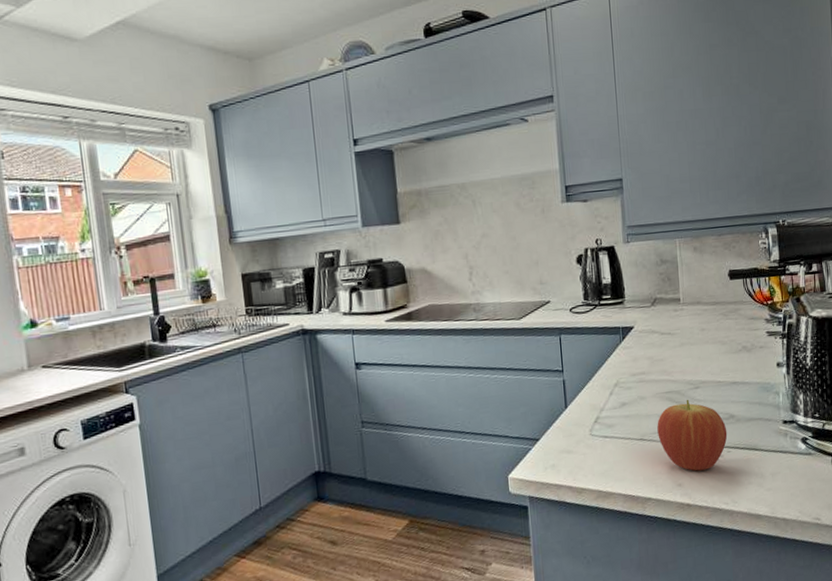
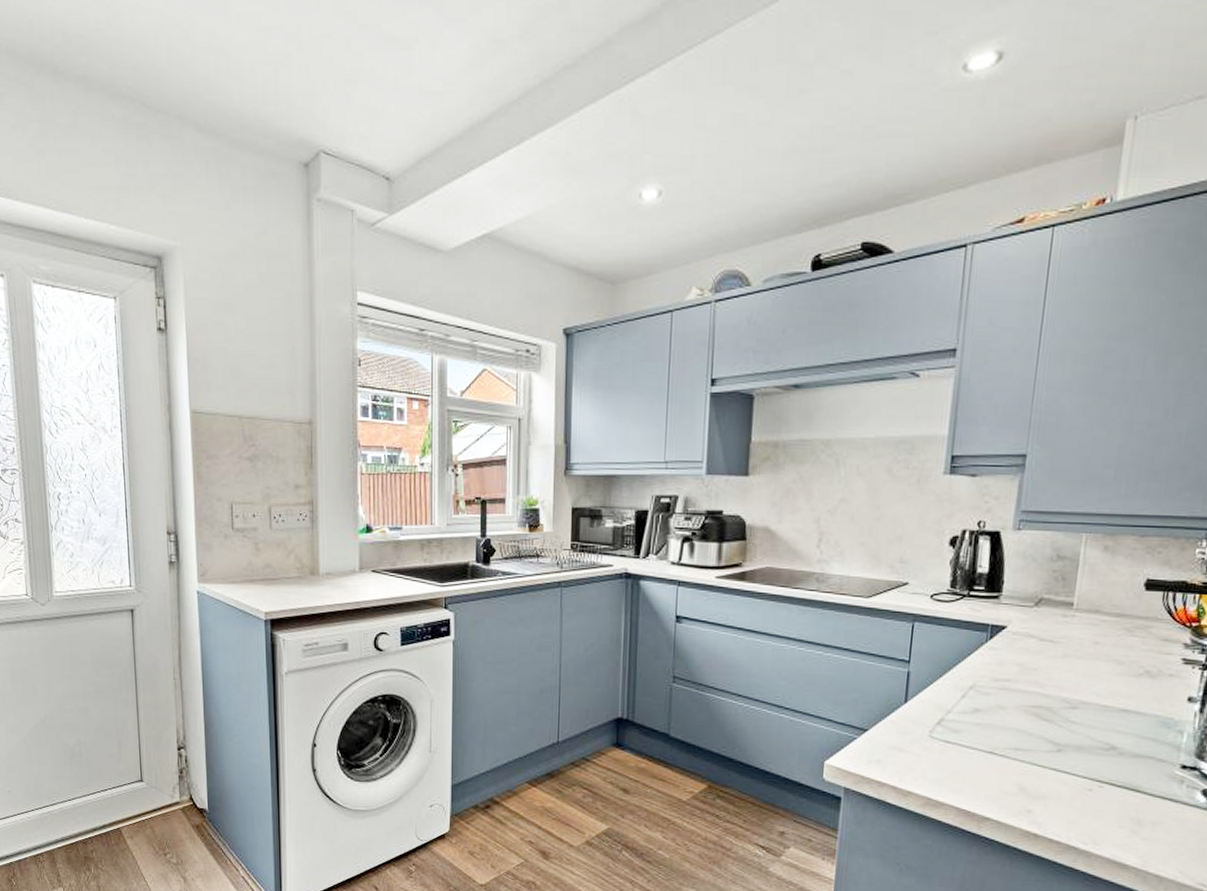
fruit: present [657,399,728,471] -> none [1012,718,1104,801]

